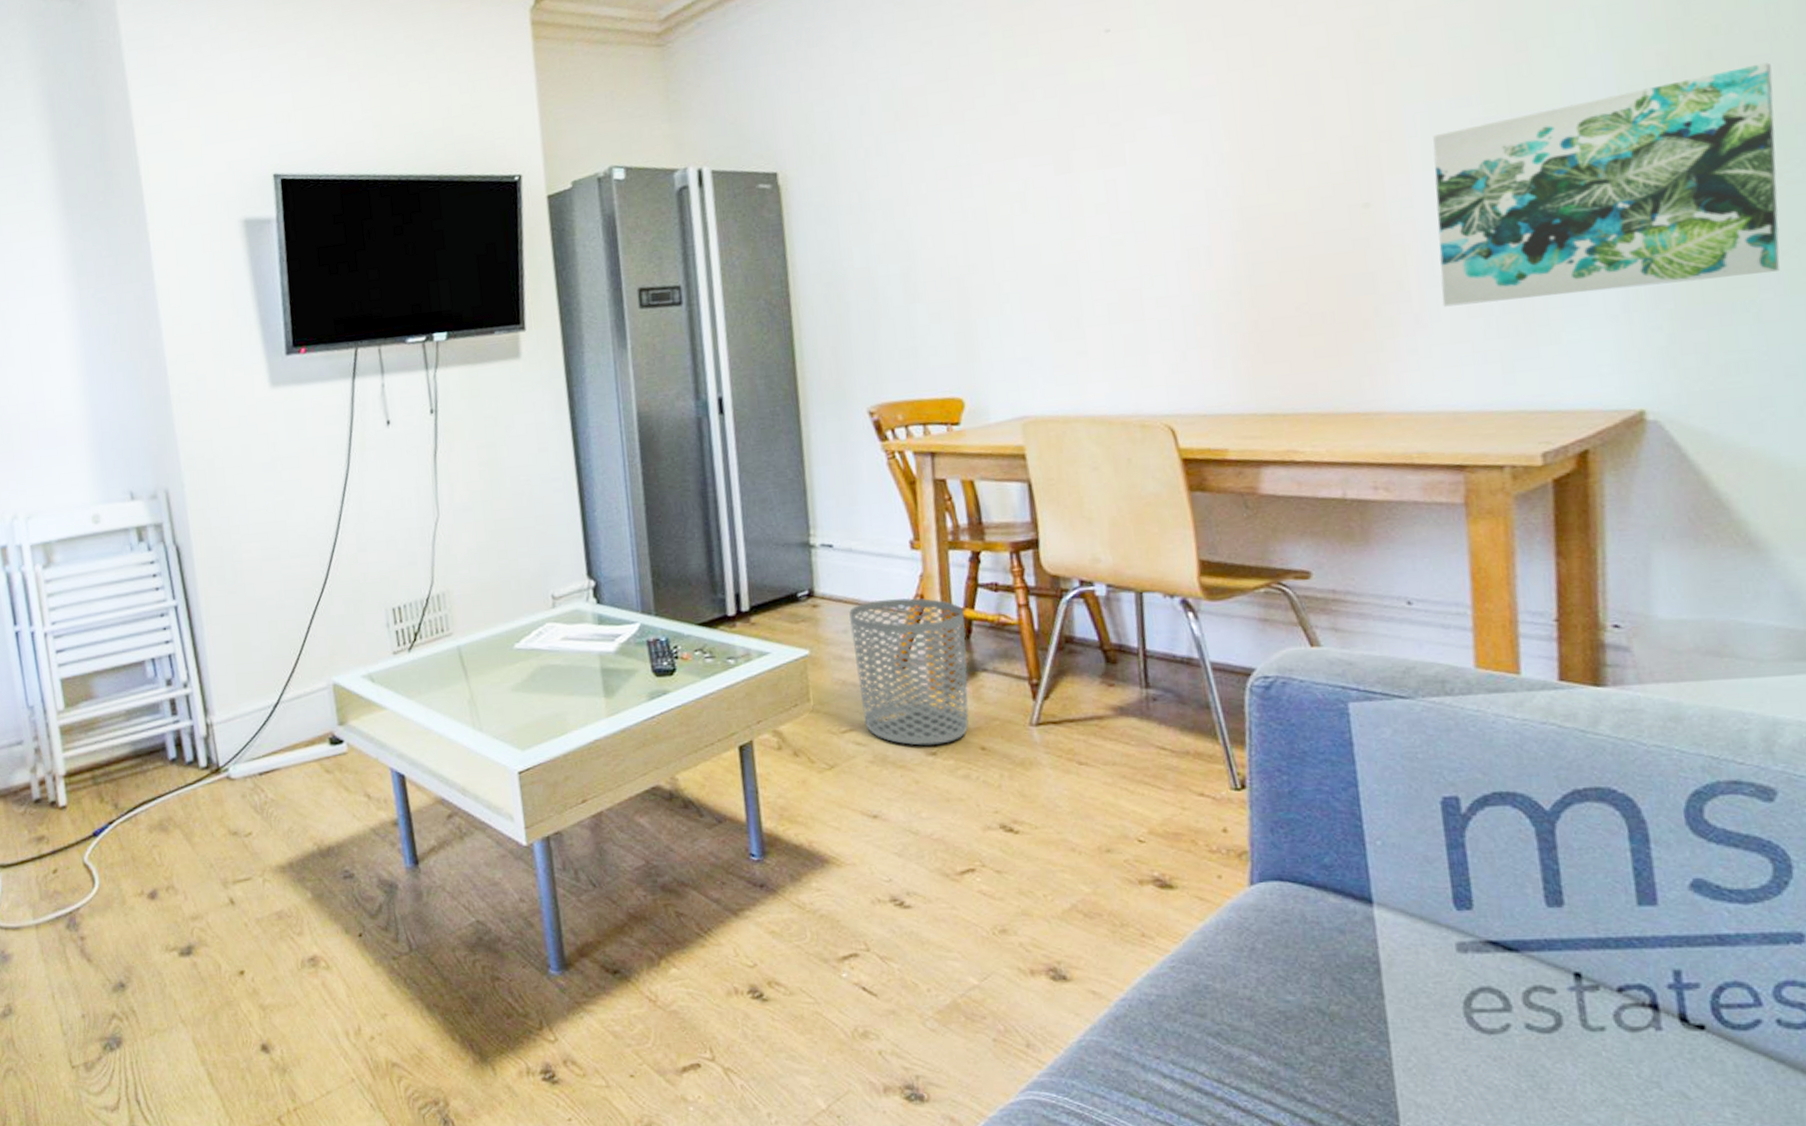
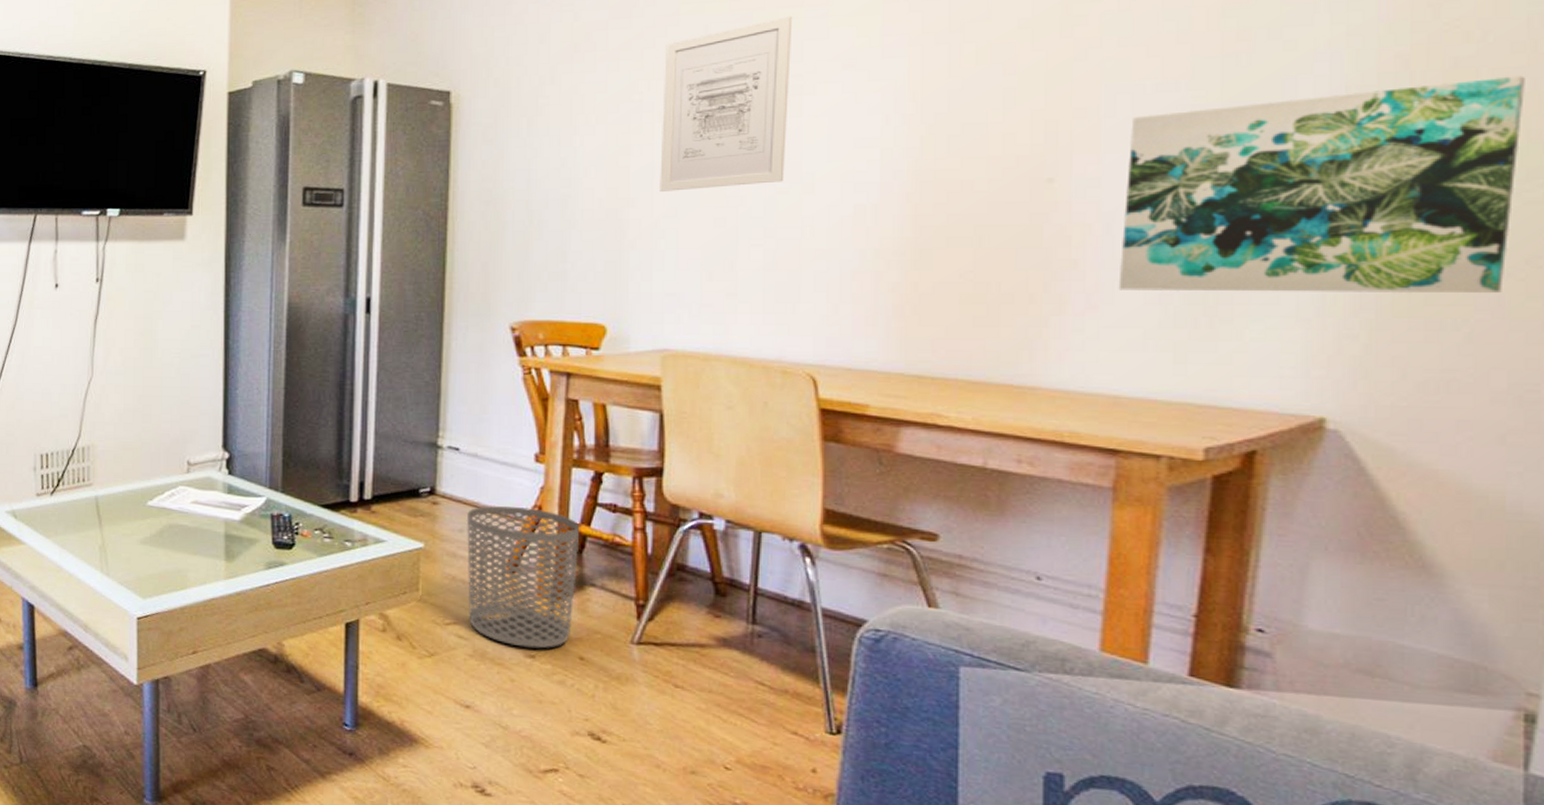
wall art: none [985,64,1117,255] -> present [660,16,793,192]

